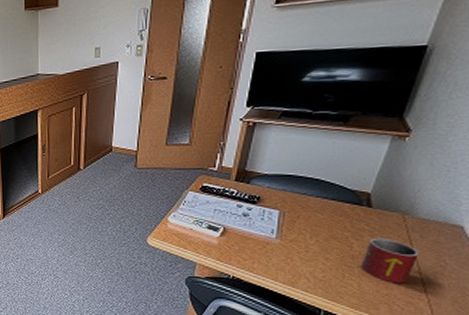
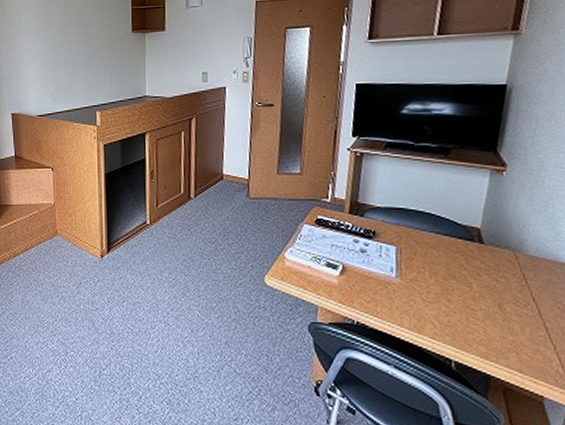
mug: present [360,237,419,284] -> none [482,277,537,329]

